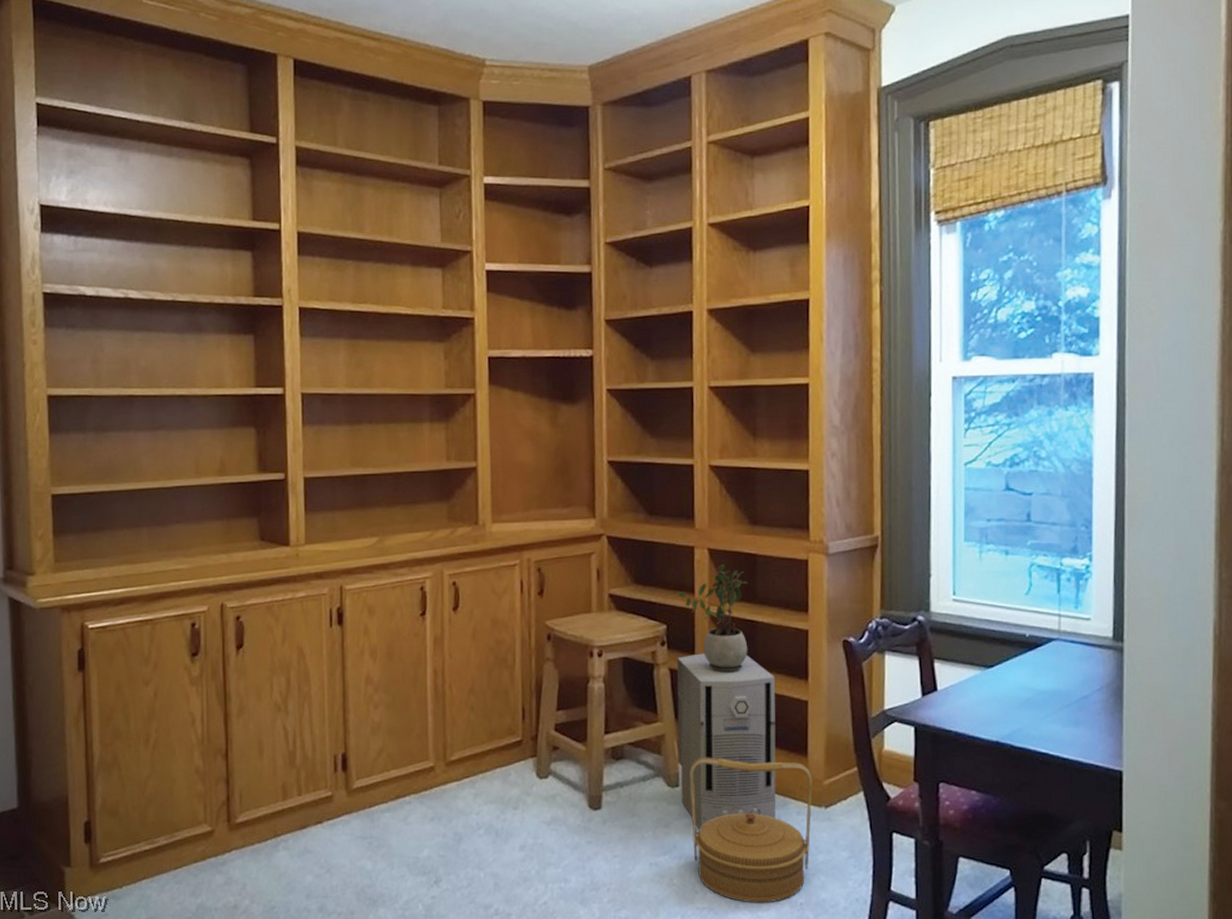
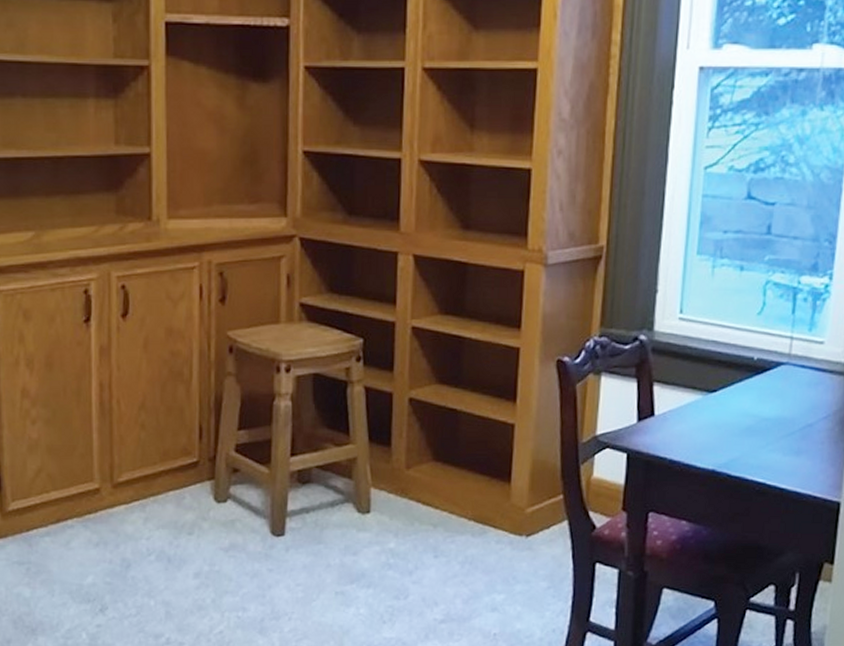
air purifier: present [677,653,776,829] -> none [370,371,481,558]
potted plant: present [678,564,748,673] -> none [377,273,455,392]
basket: present [689,758,812,903] -> none [382,483,514,634]

